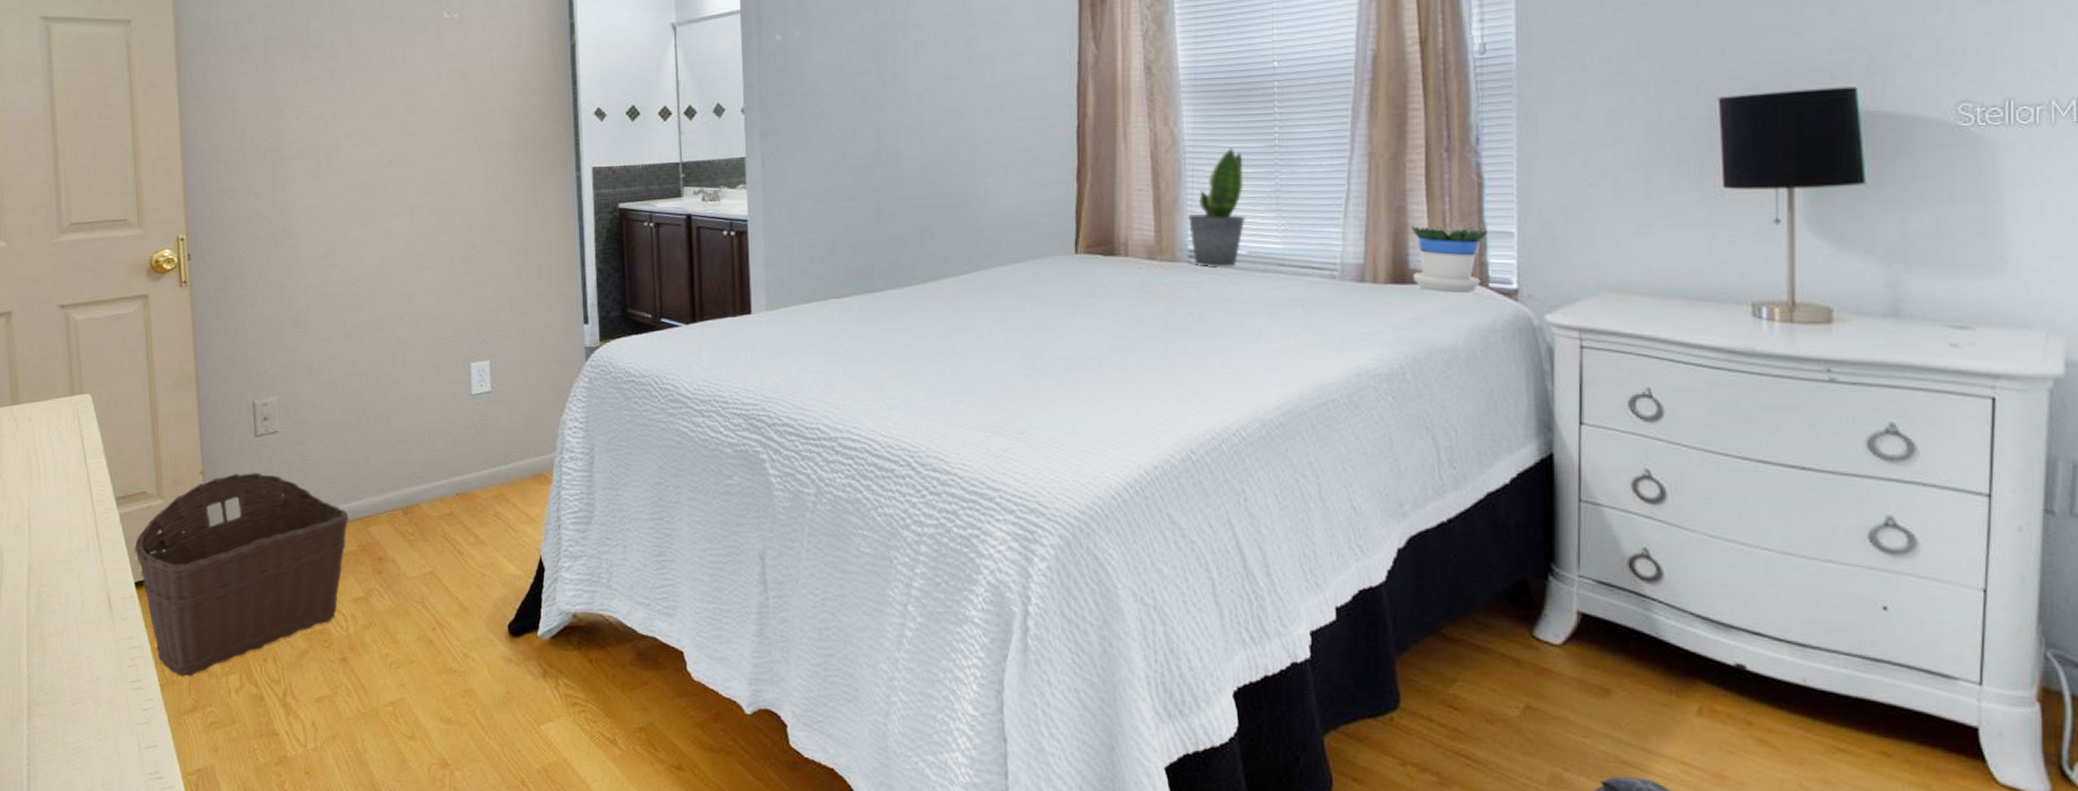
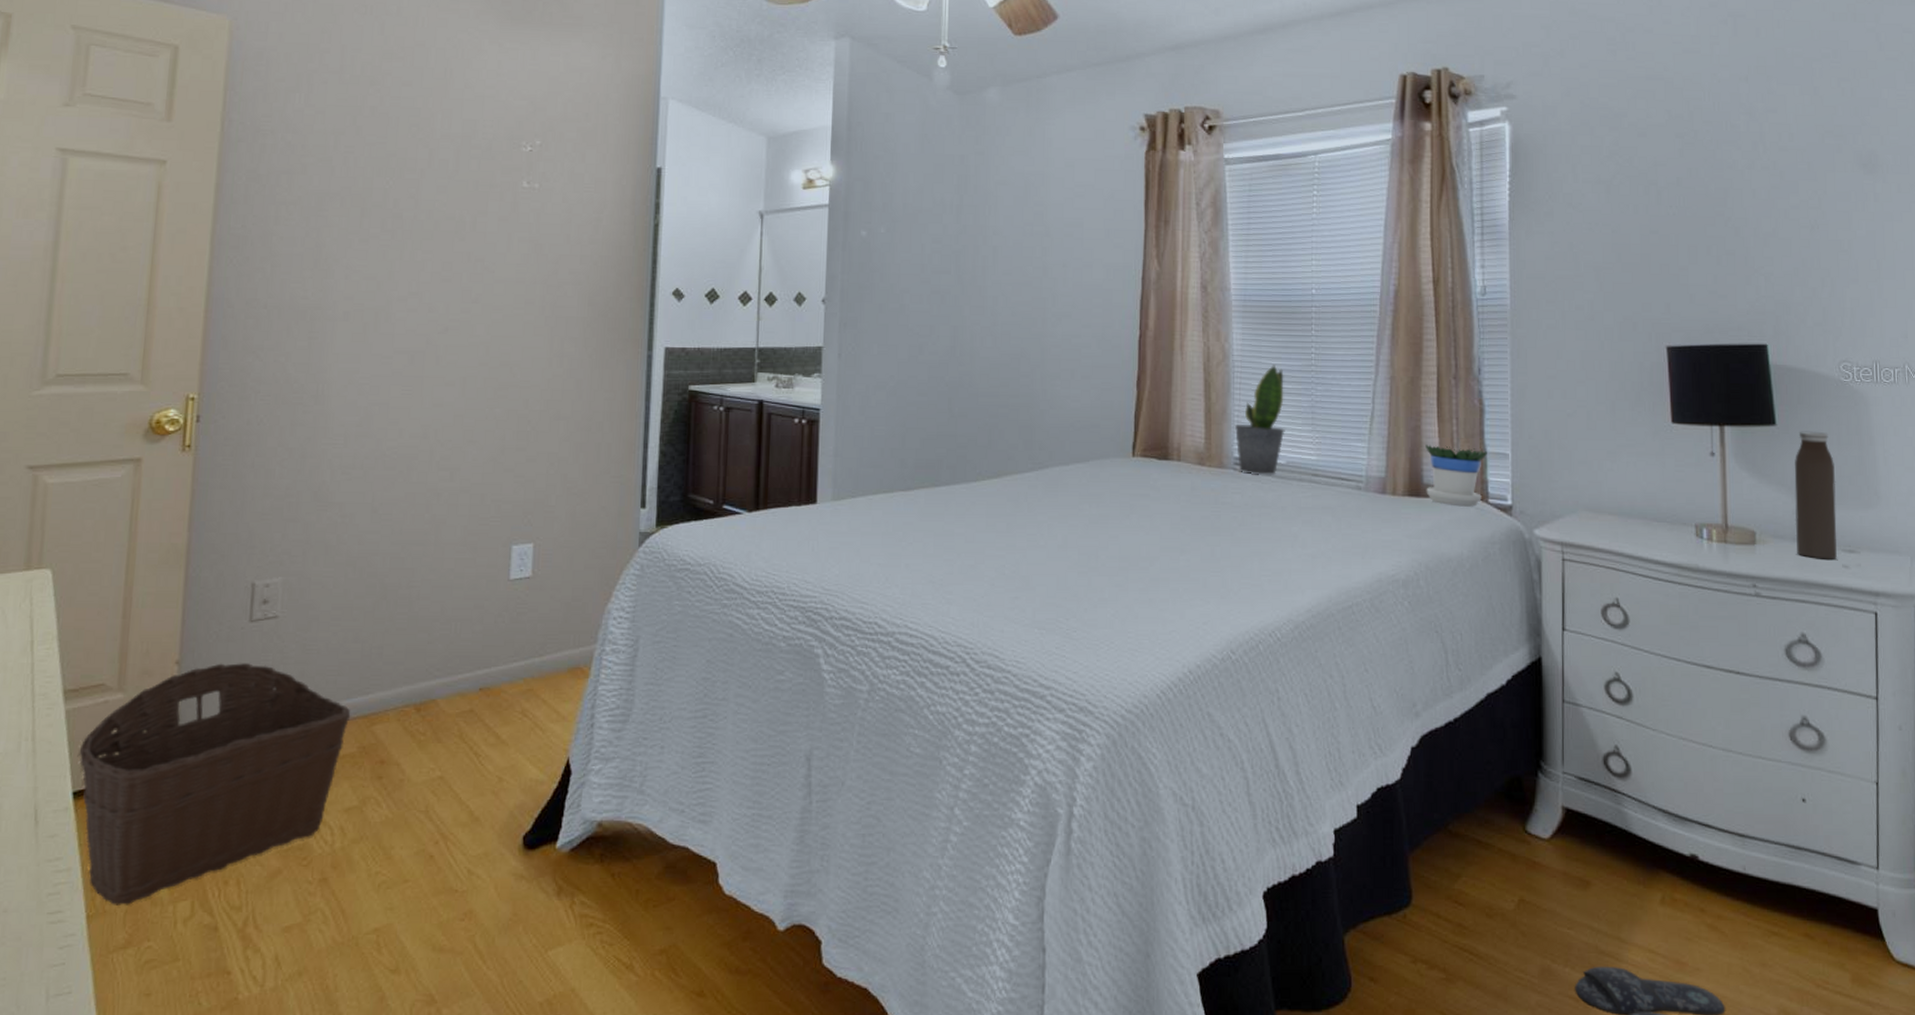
water bottle: none [1886,188,1946,338] -> present [1794,431,1837,559]

